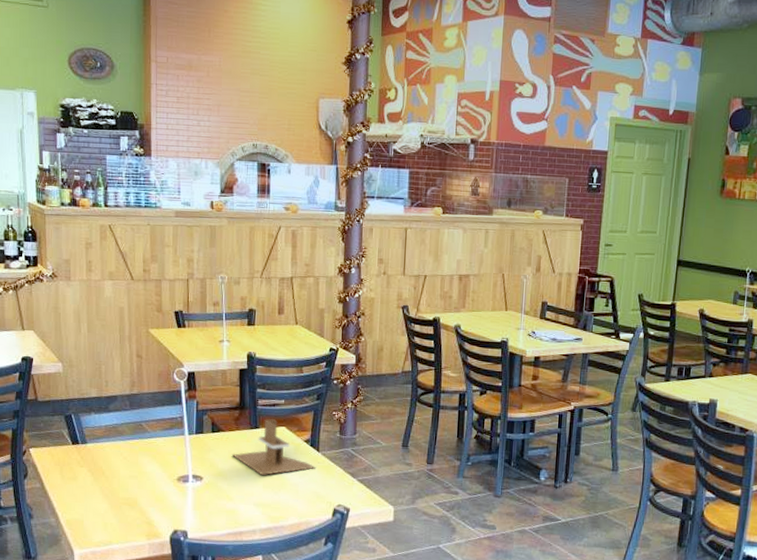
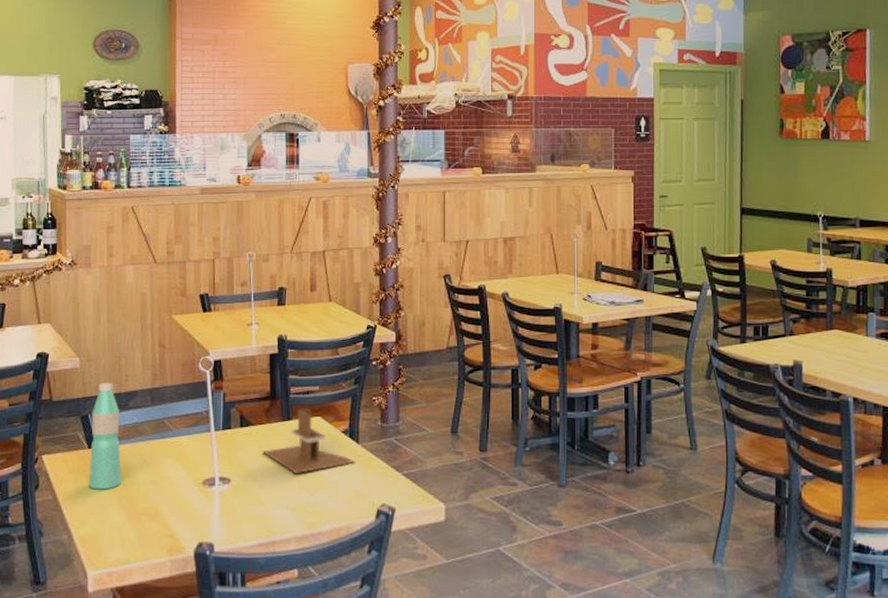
water bottle: none [73,387,104,481] -> present [89,383,122,490]

